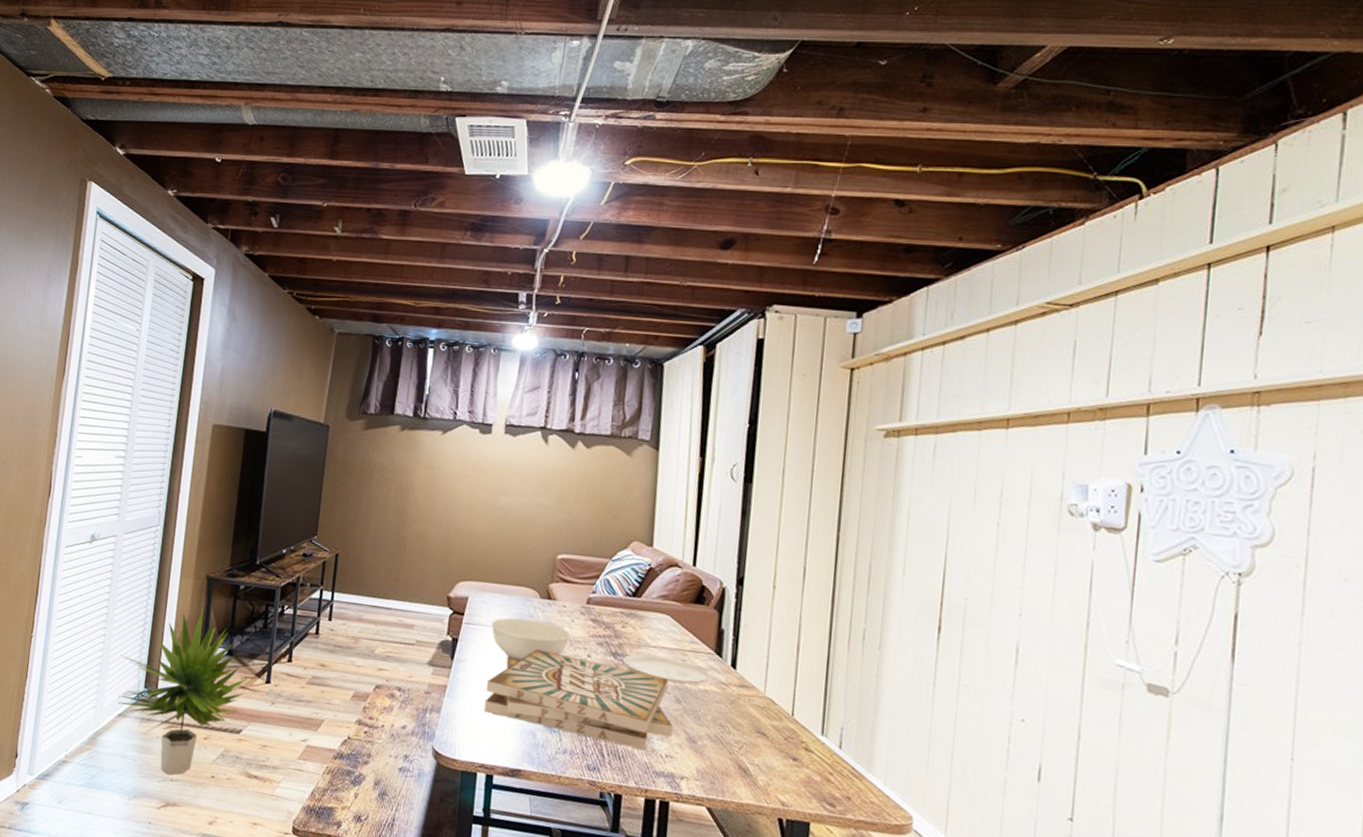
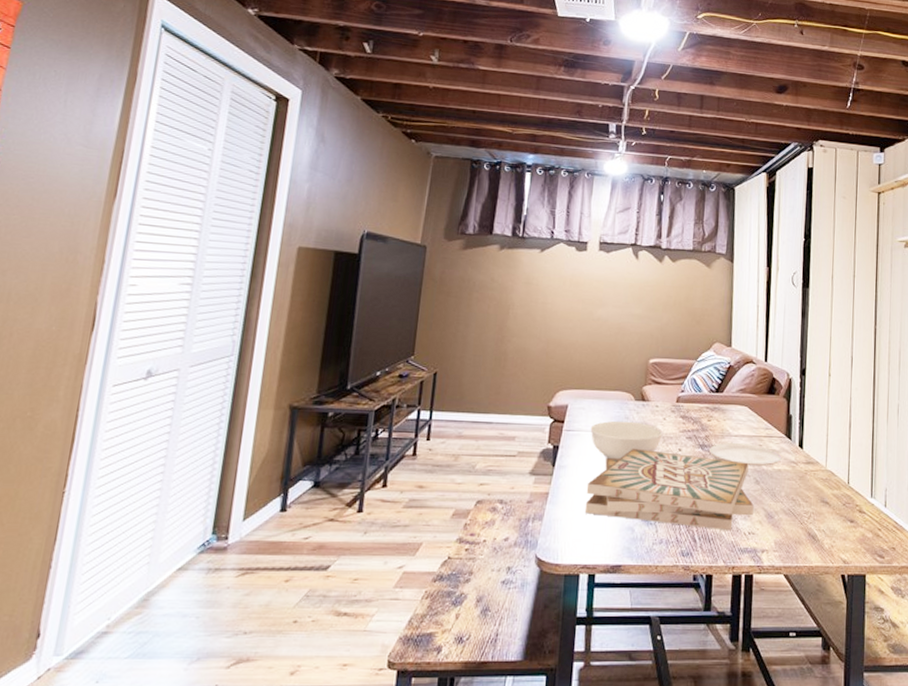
plant: present [118,609,248,775] -> none [178,441,337,628]

